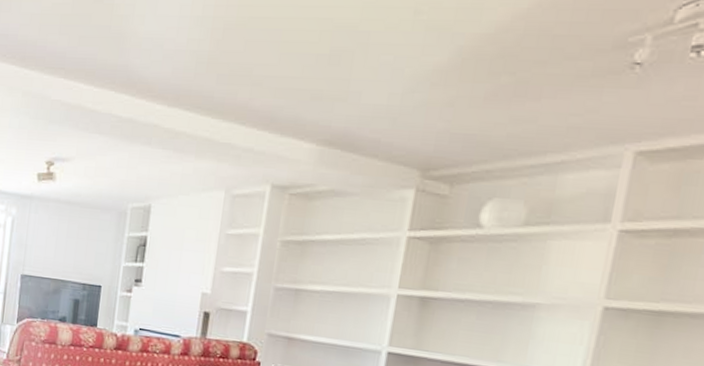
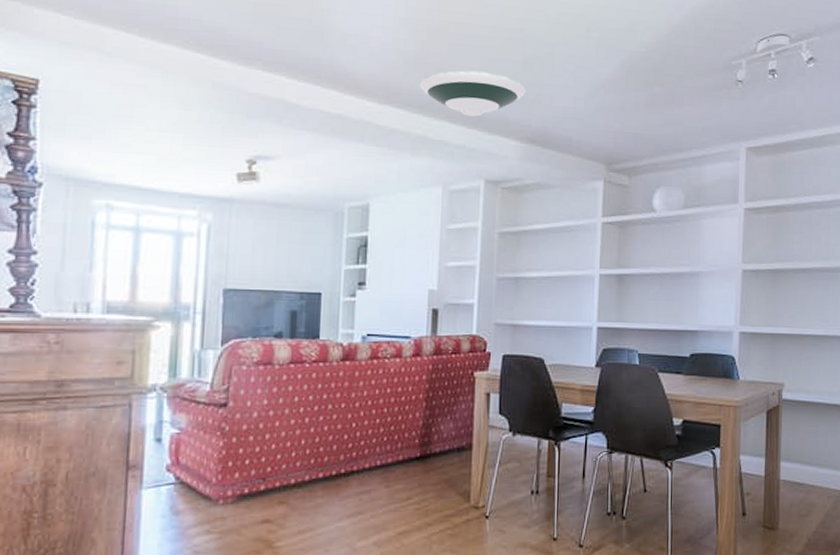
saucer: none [210,68,329,118] -> present [419,70,526,117]

